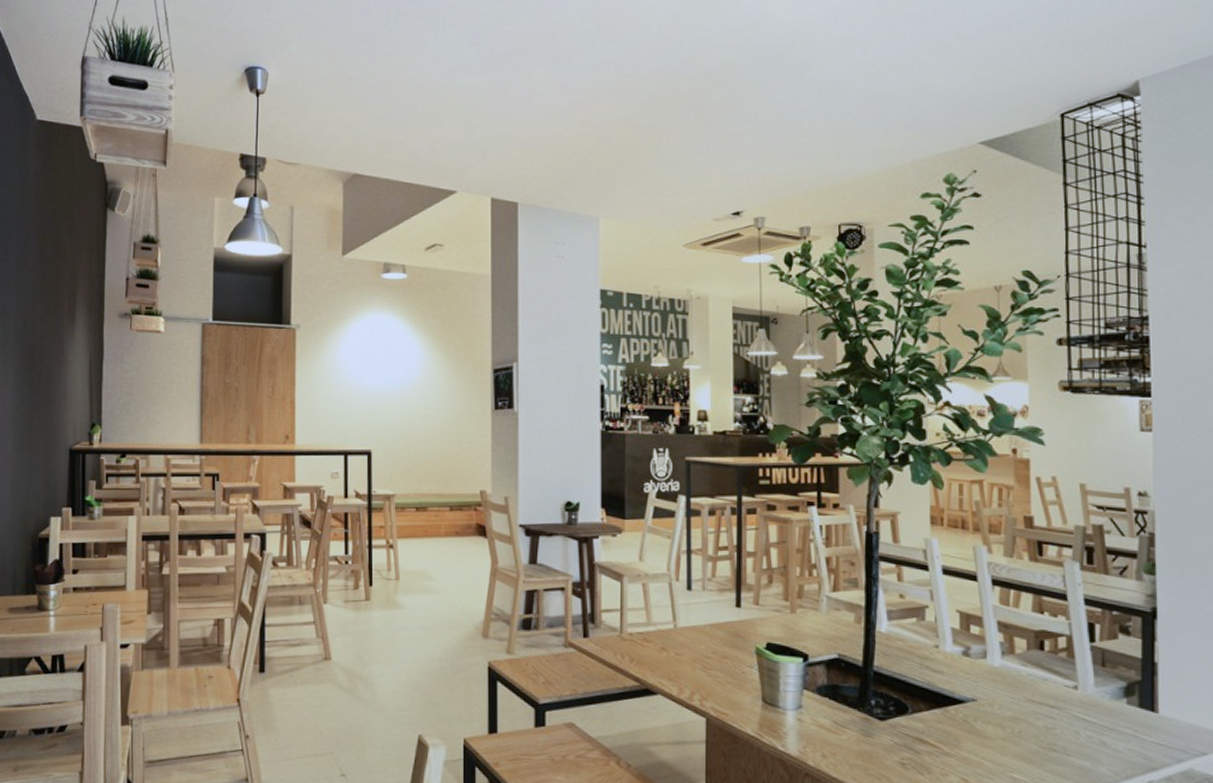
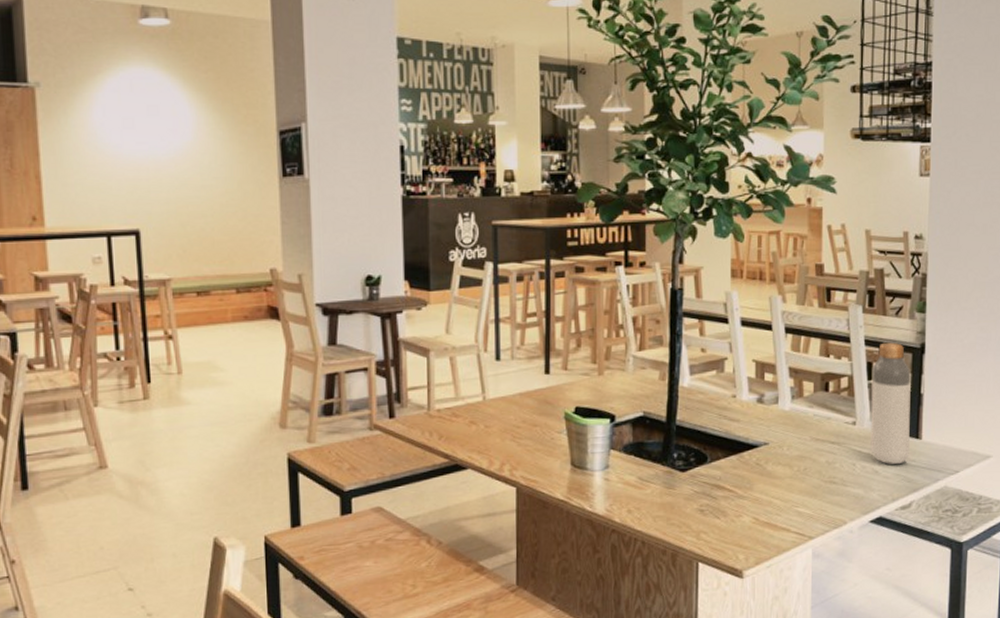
bottle: none [1094,603,1144,738] -> present [870,342,911,464]

